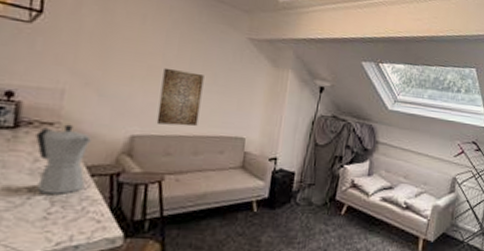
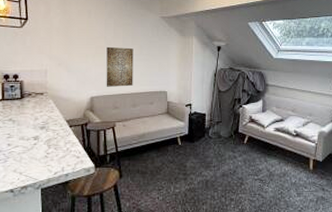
moka pot: present [36,124,93,194] -> none [34,93,68,140]

